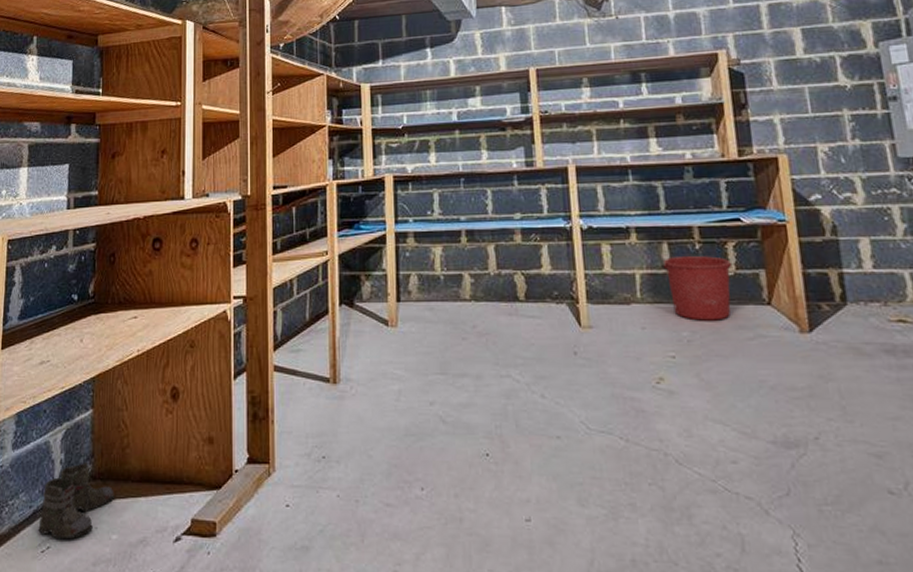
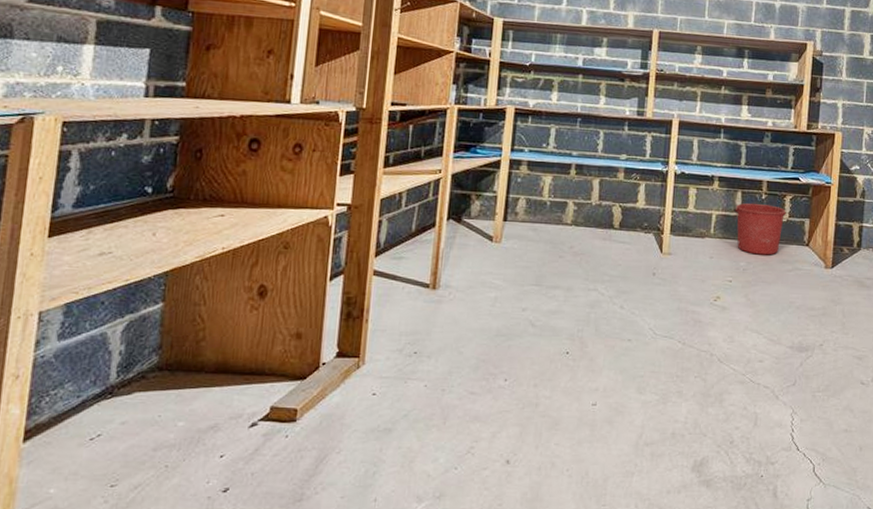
boots: present [37,463,114,546] -> none [85,354,184,434]

